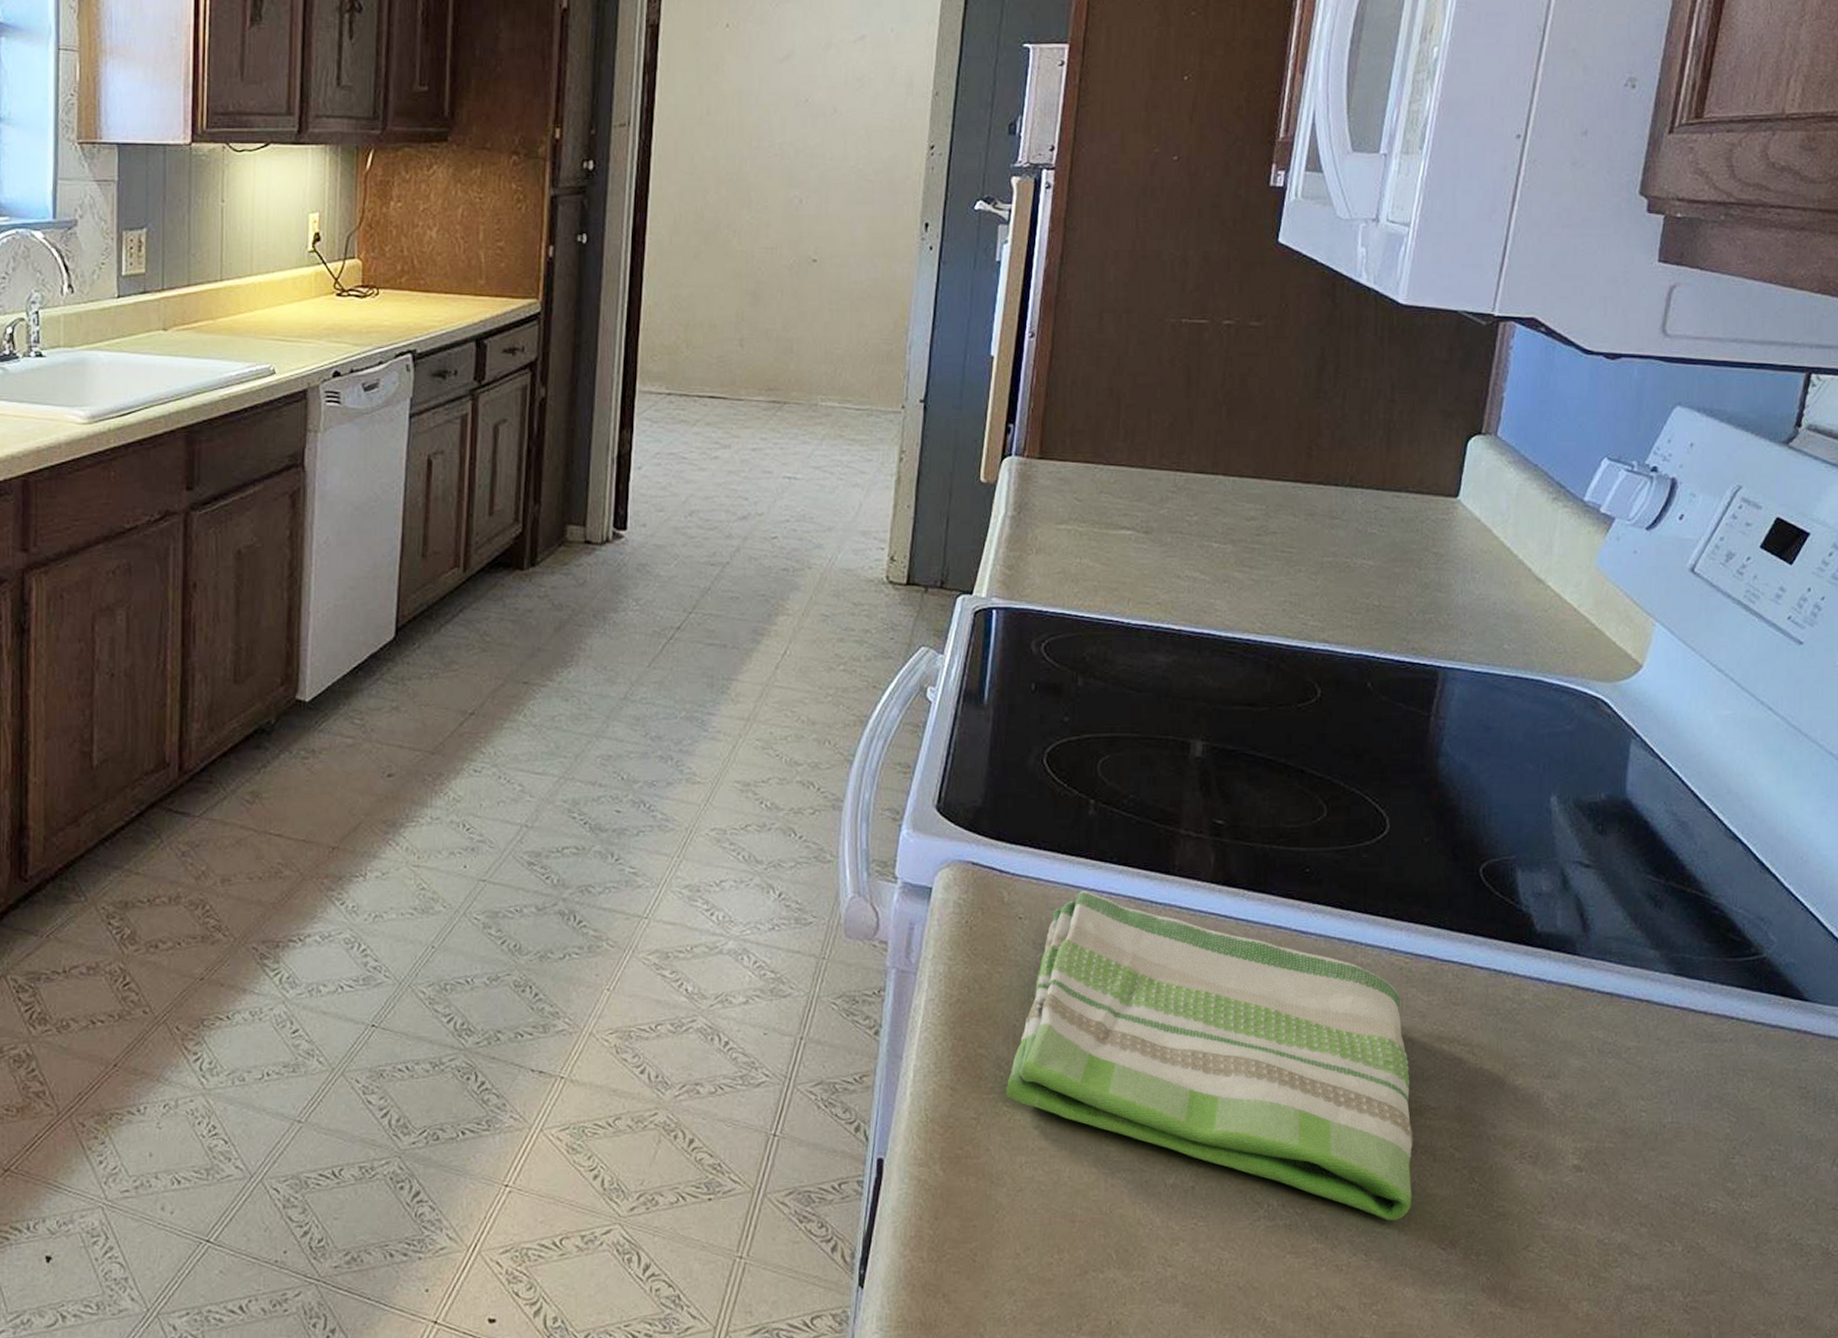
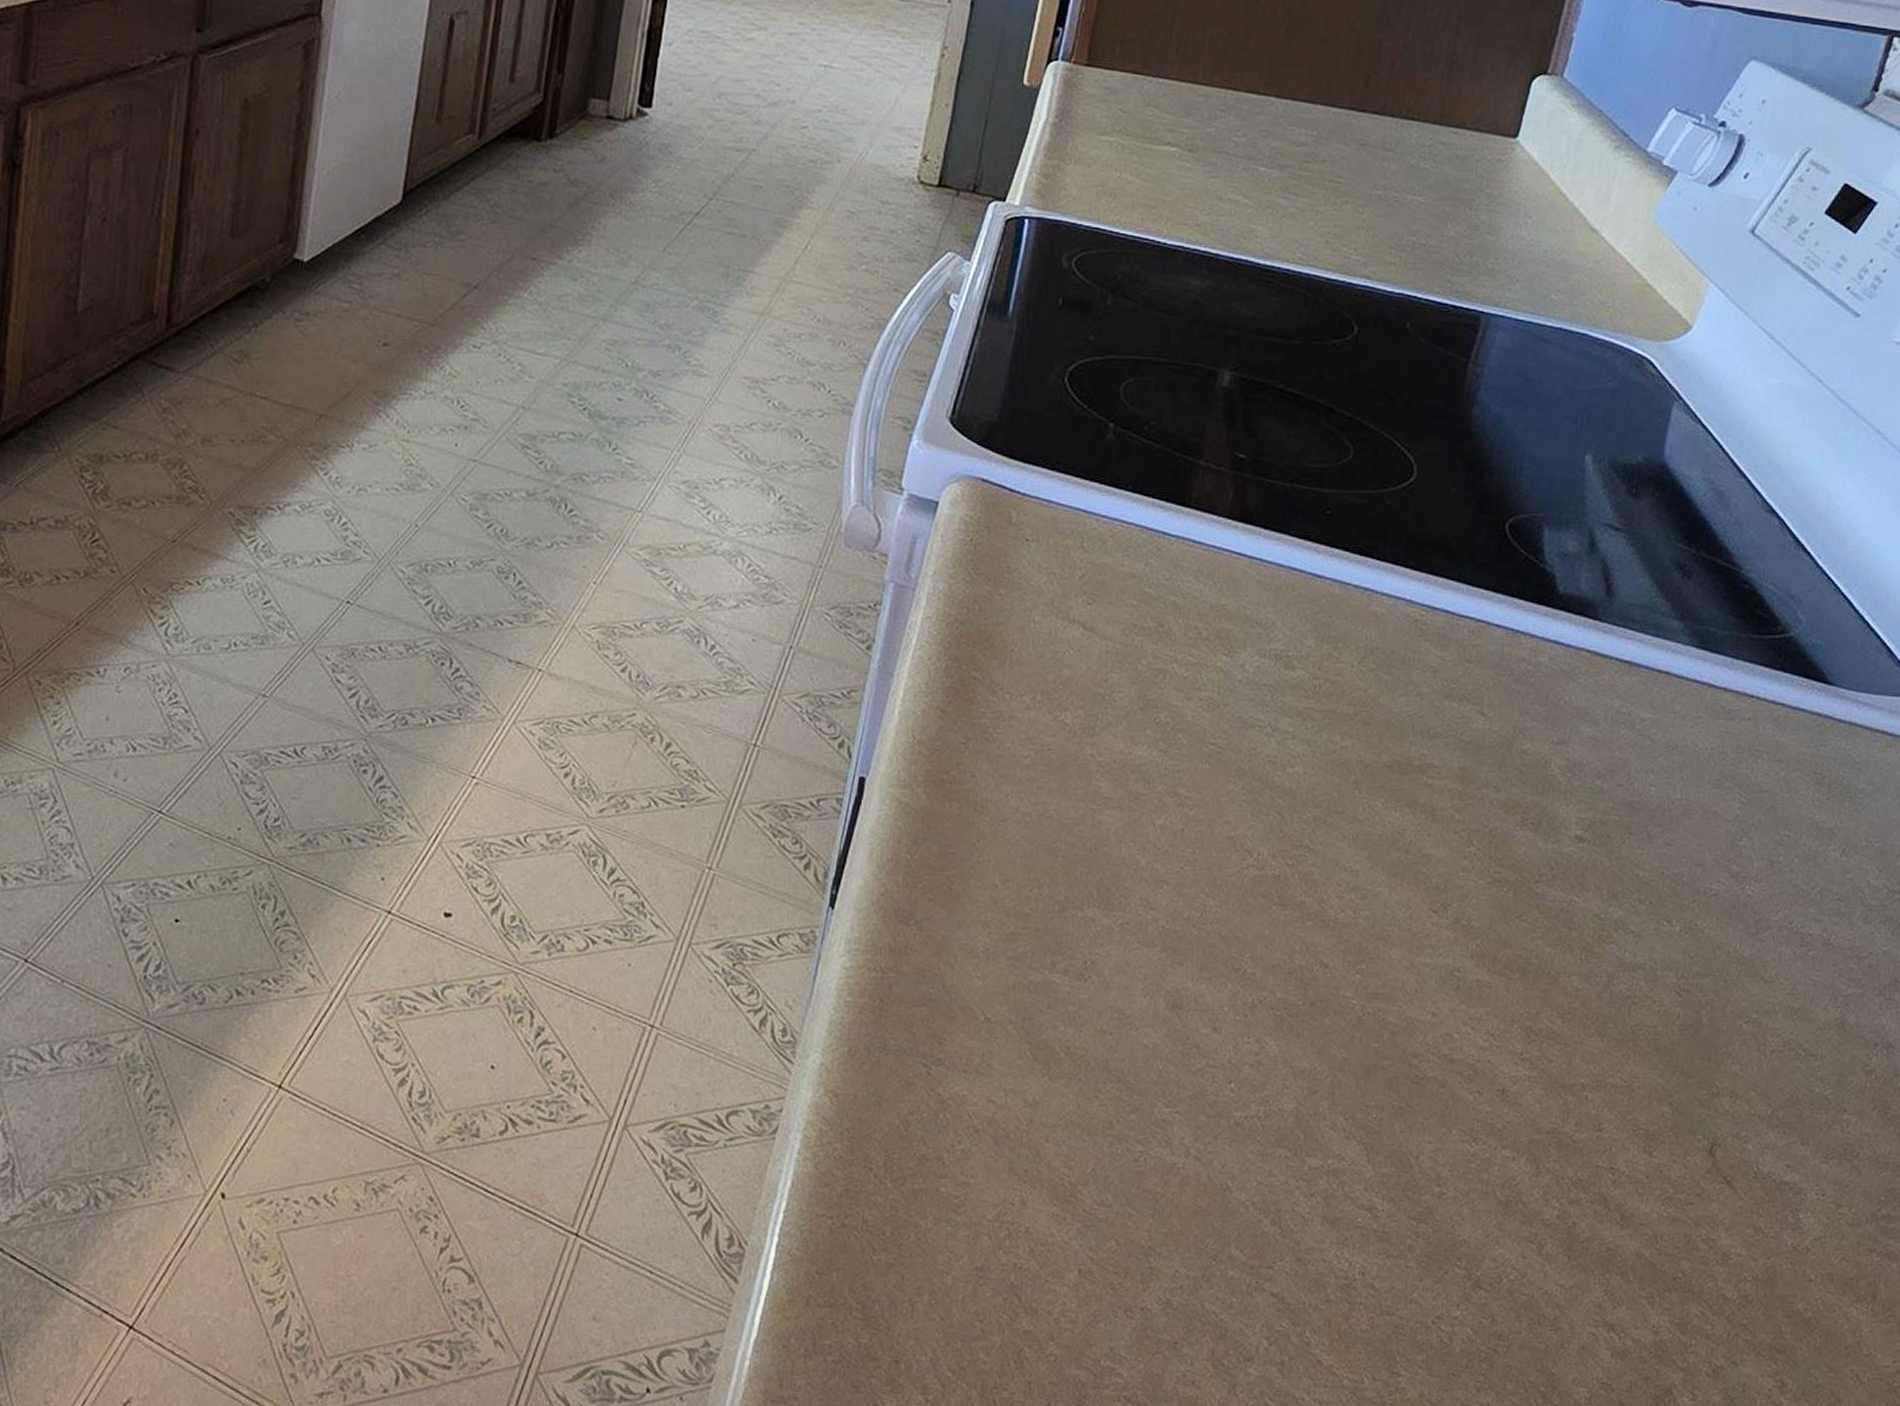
dish towel: present [1005,891,1414,1221] -> none [997,516,1416,879]

